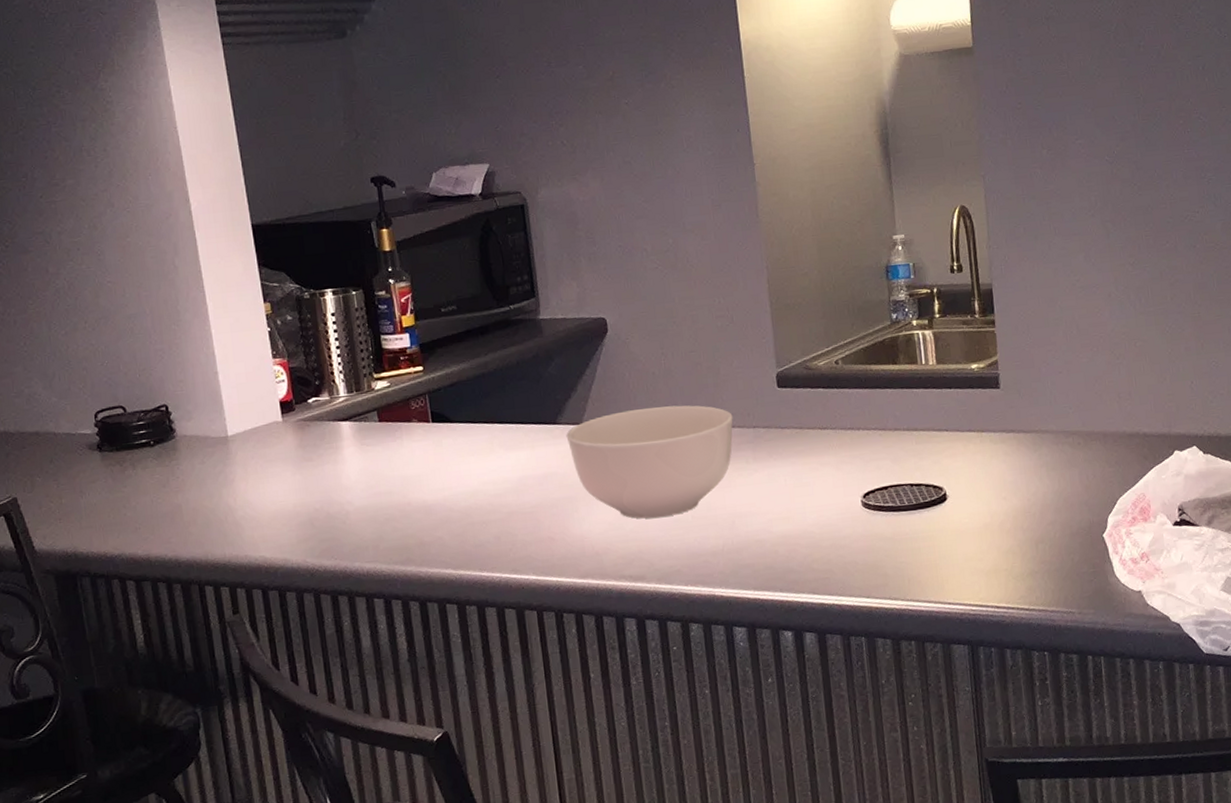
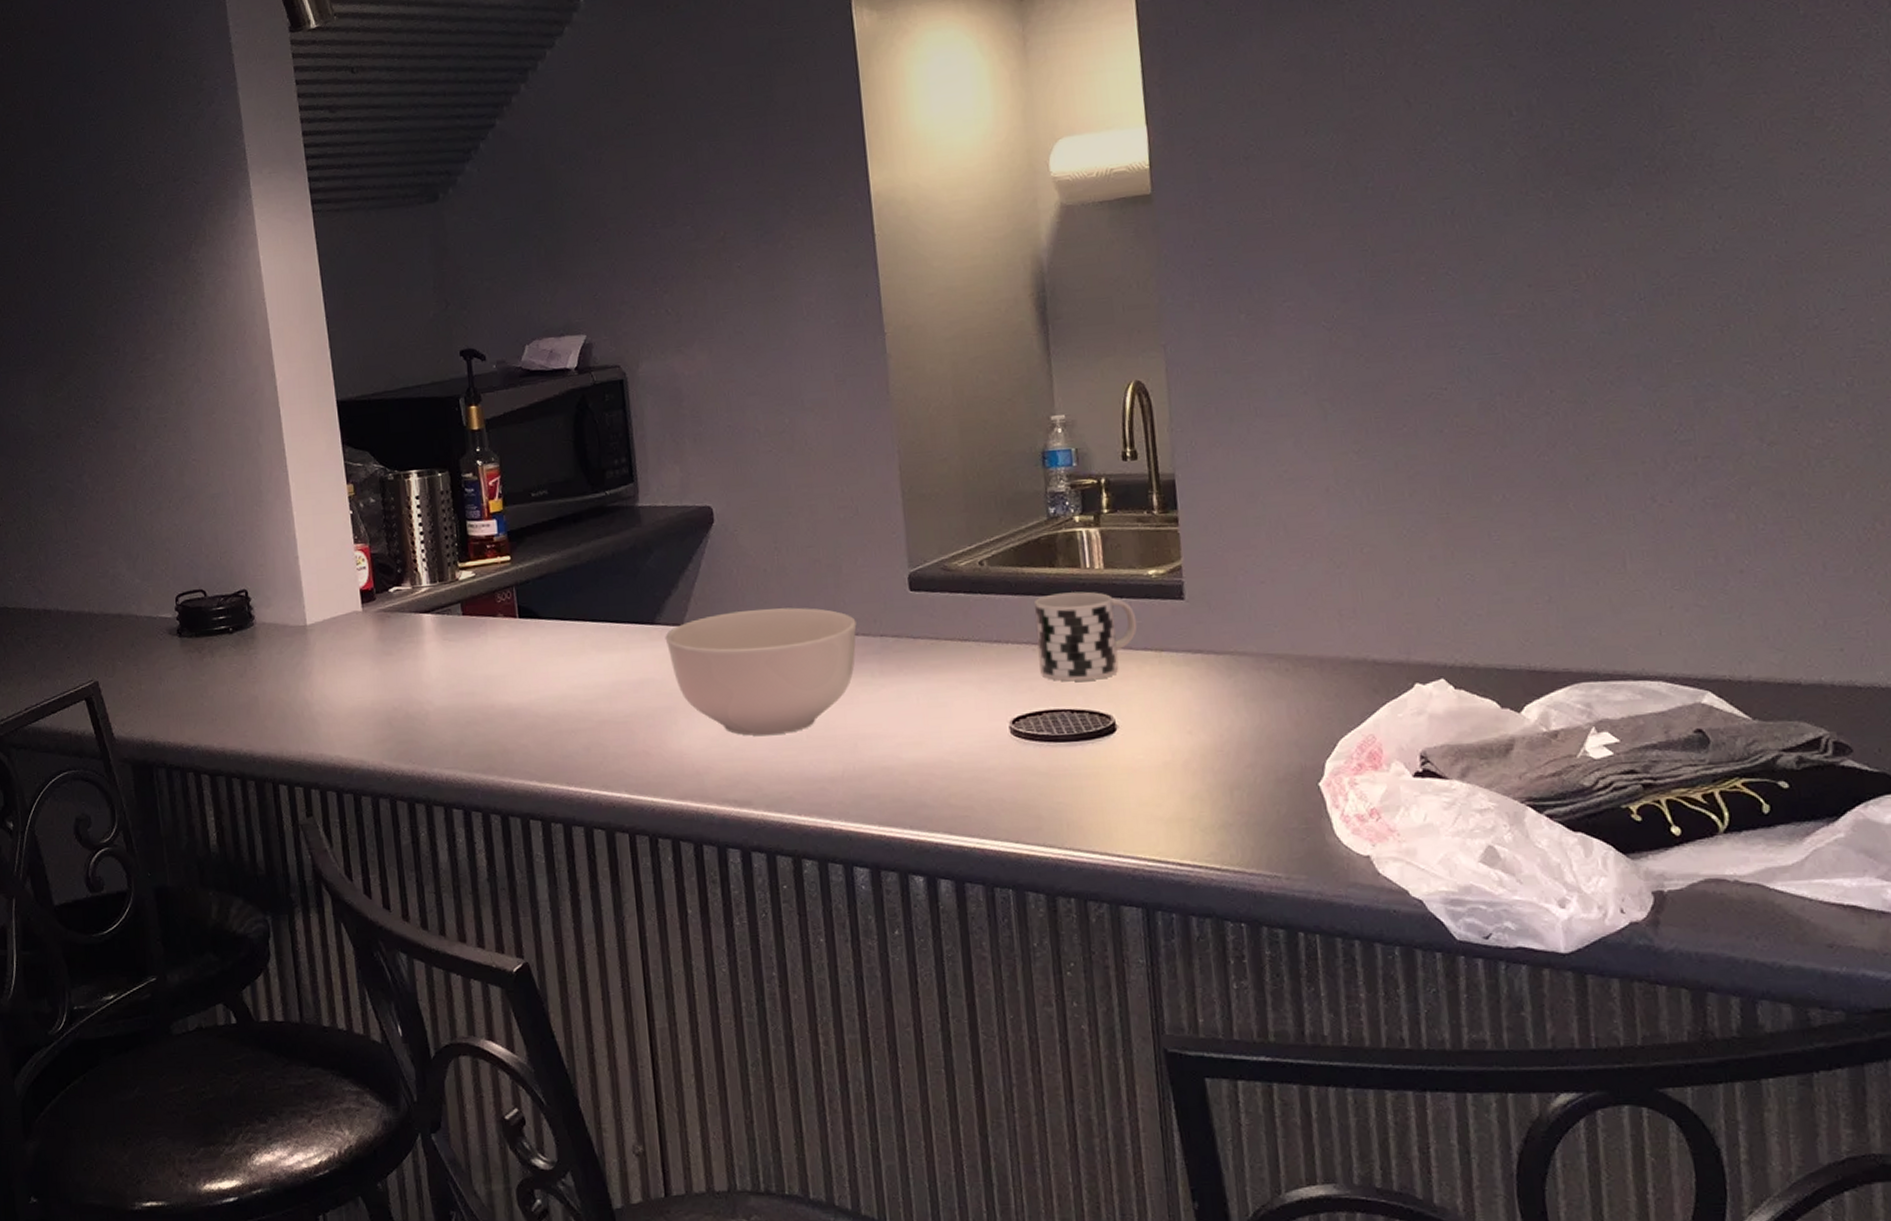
cup: none [880,384,963,461] -> present [1033,591,1138,682]

